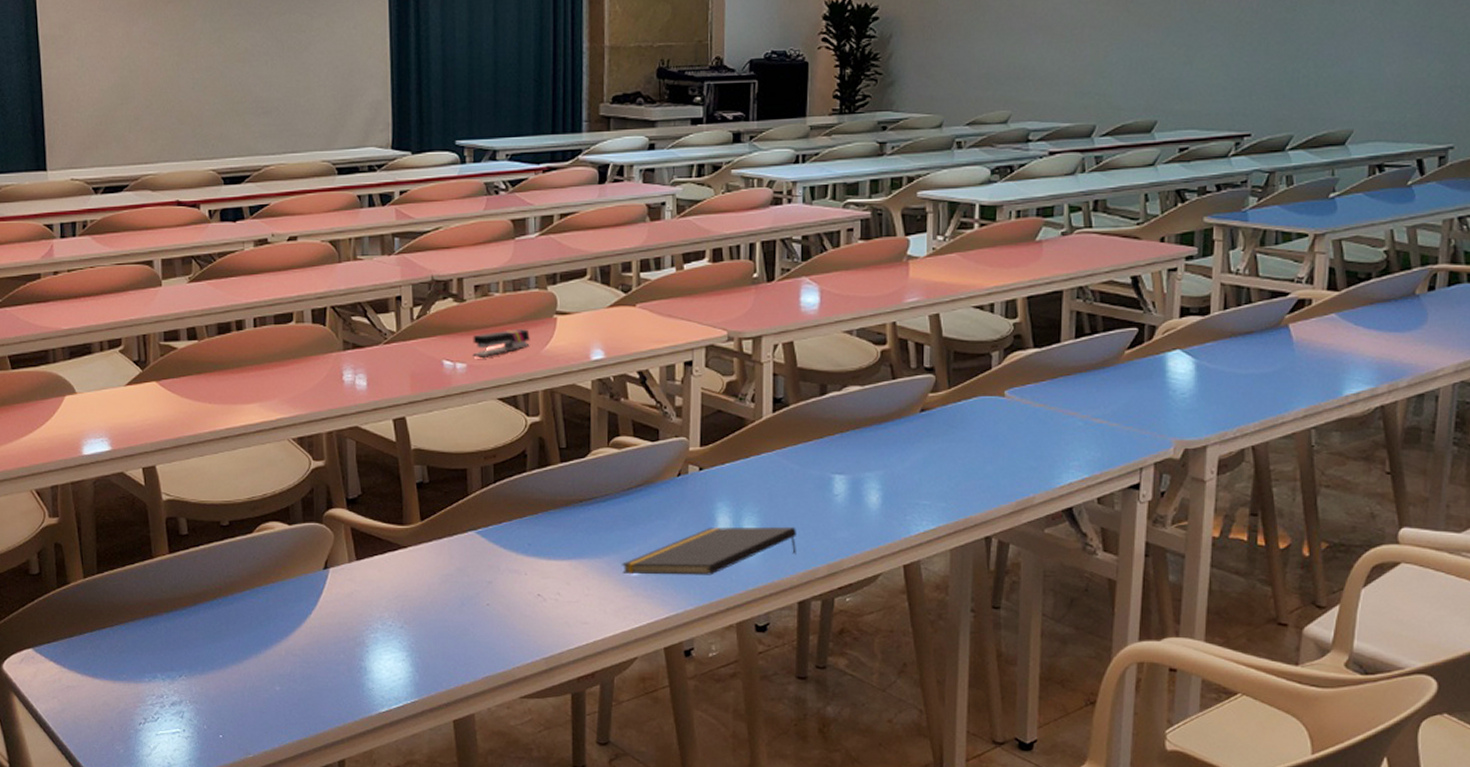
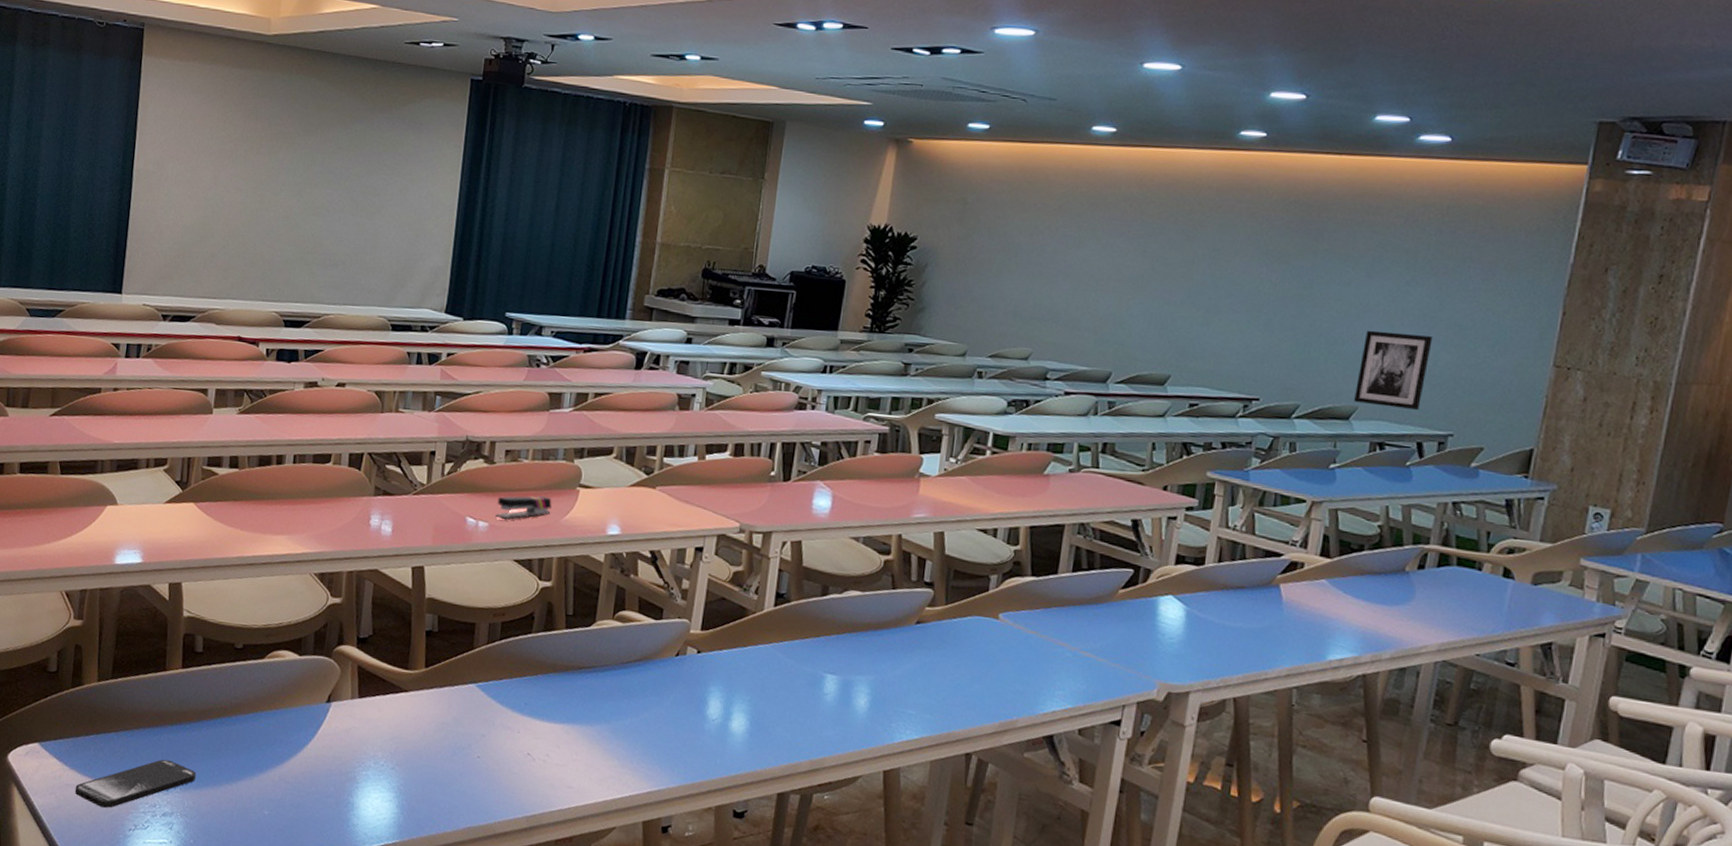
smartphone: none [77,648,201,705] -> present [74,759,197,808]
notepad: present [621,526,796,576] -> none [611,709,784,757]
wall art: none [1349,47,1425,127] -> present [1354,330,1433,411]

